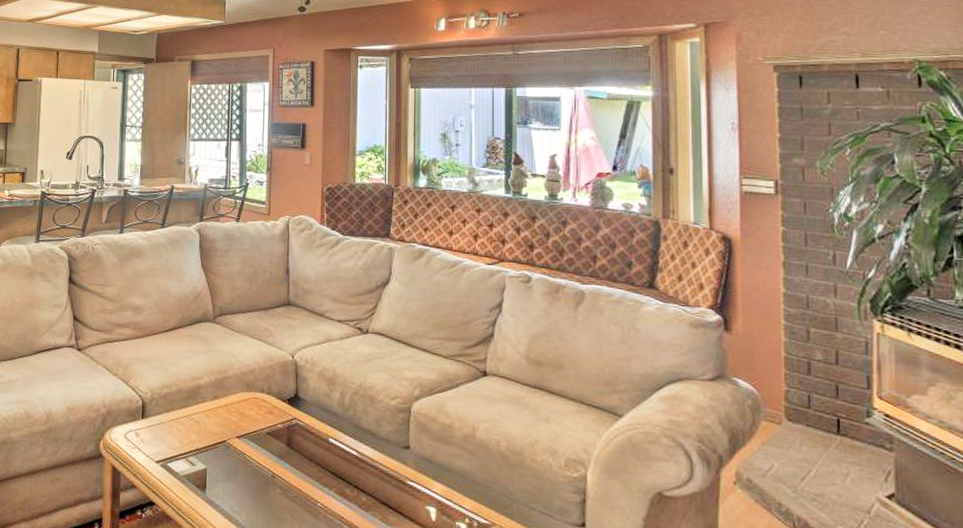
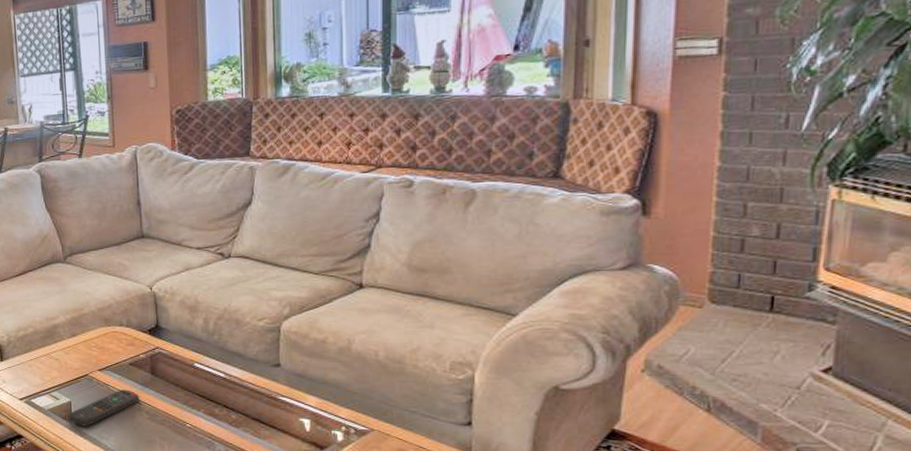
remote control: none [204,460,275,498] -> present [70,389,140,426]

